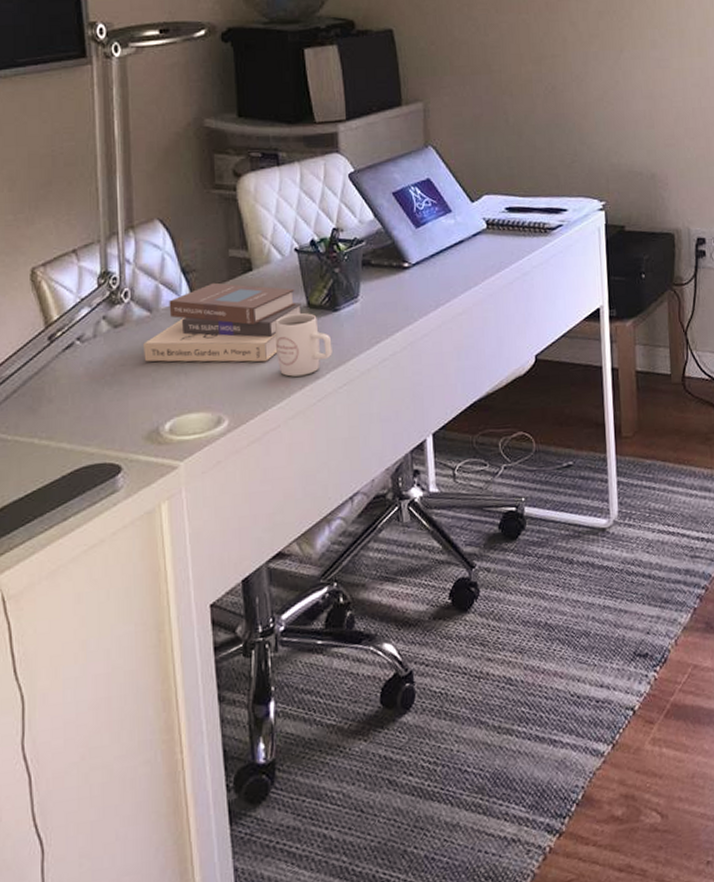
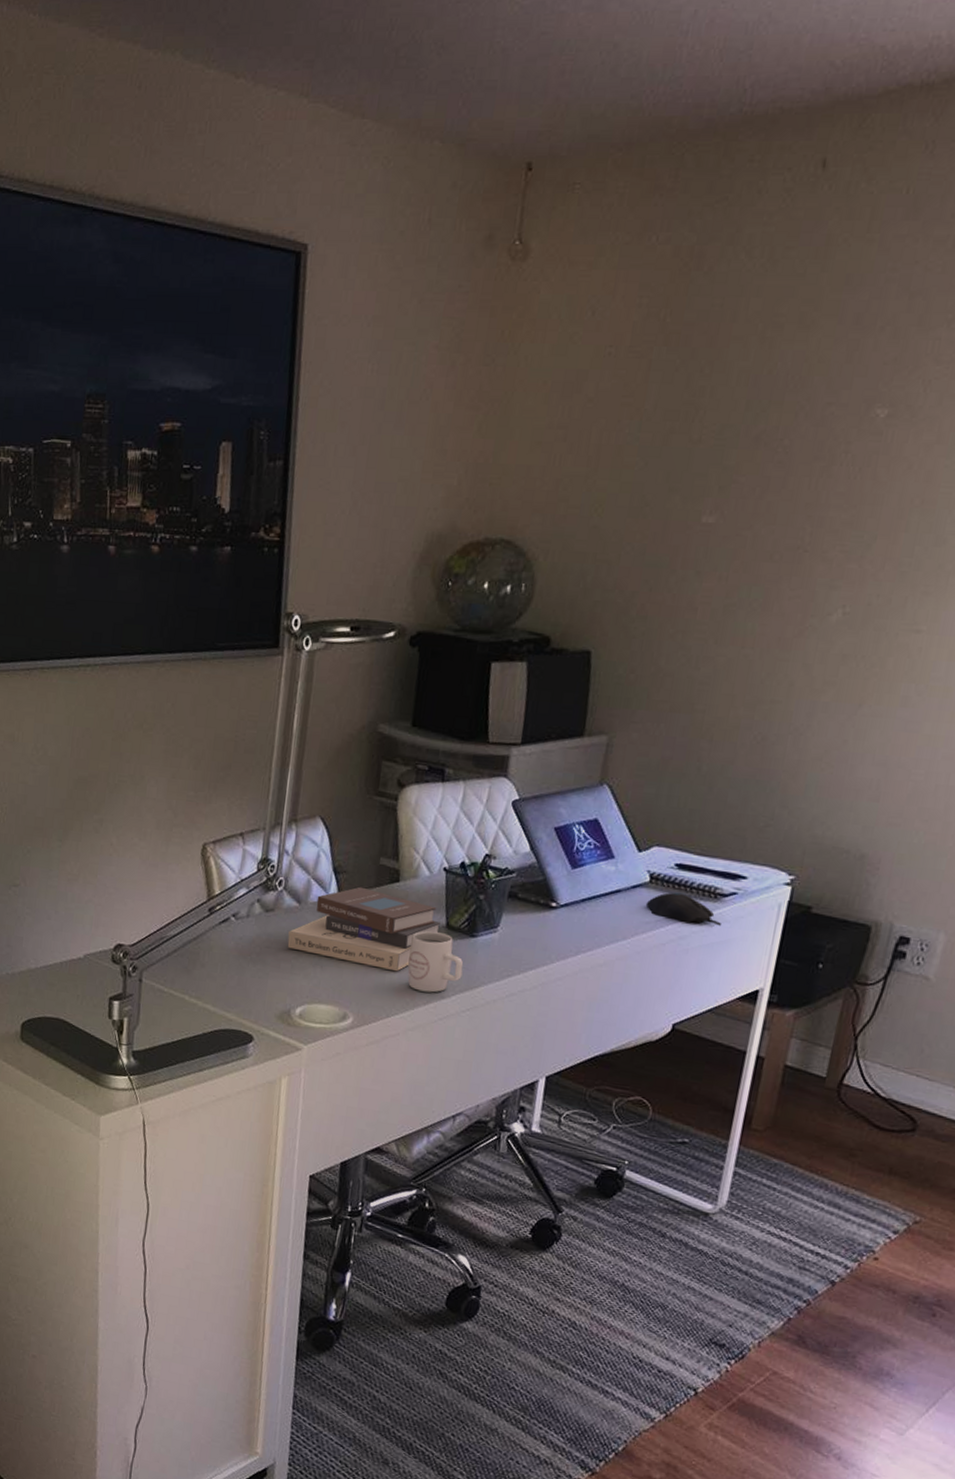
computer mouse: none [488,233,555,260] -> present [645,892,721,926]

